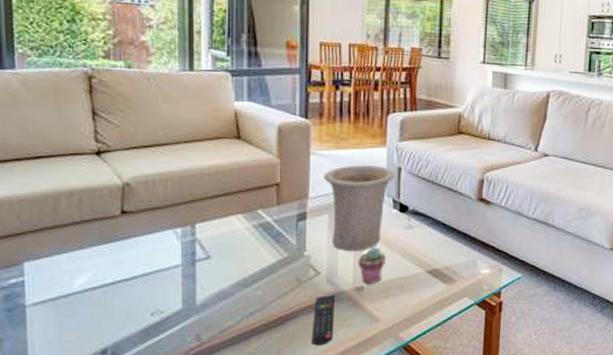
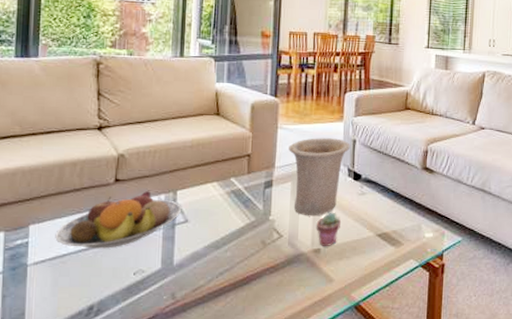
fruit bowl: none [55,224,201,288] -> present [55,191,181,249]
remote control: present [312,295,335,346] -> none [273,257,295,304]

